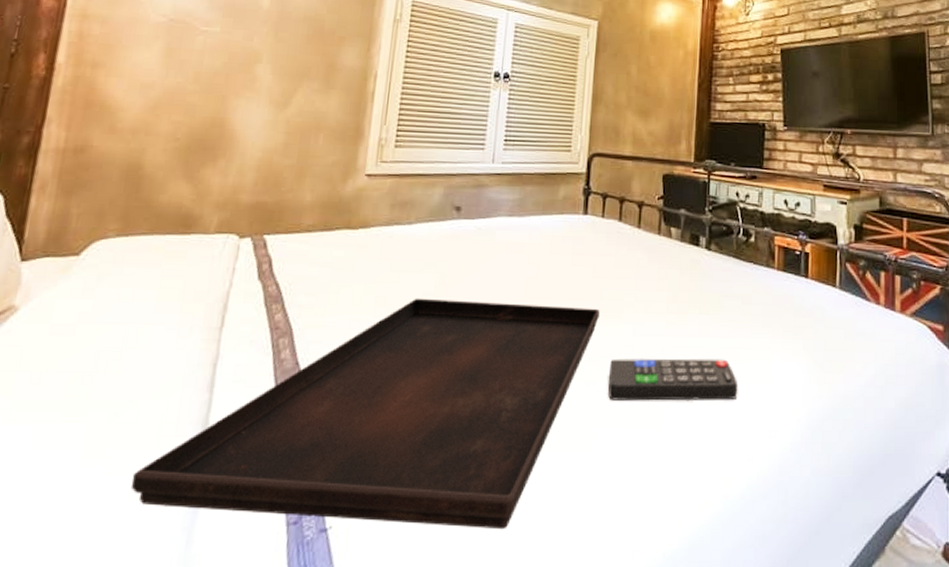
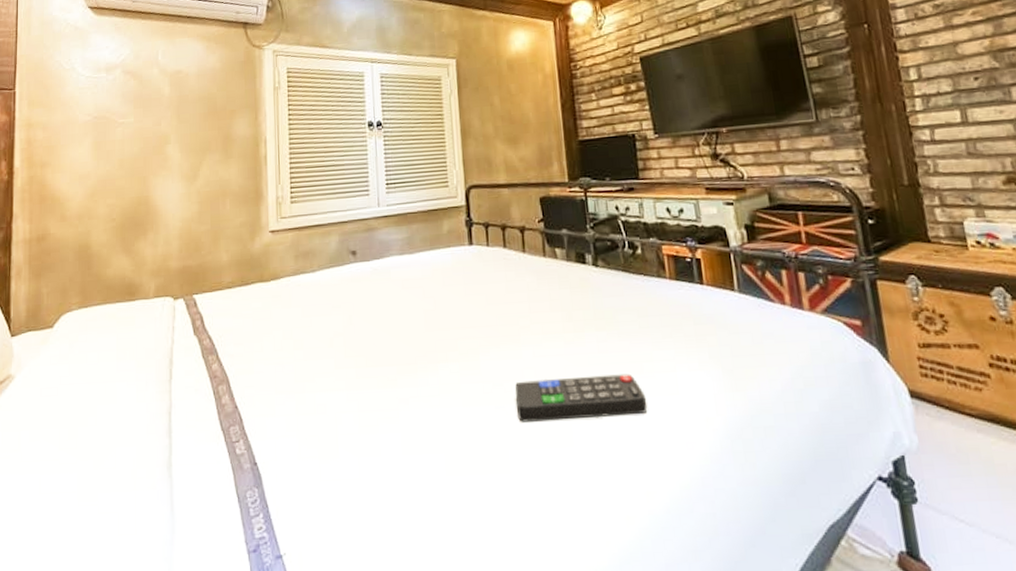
serving tray: present [130,298,600,530] -> none [118,334,499,552]

